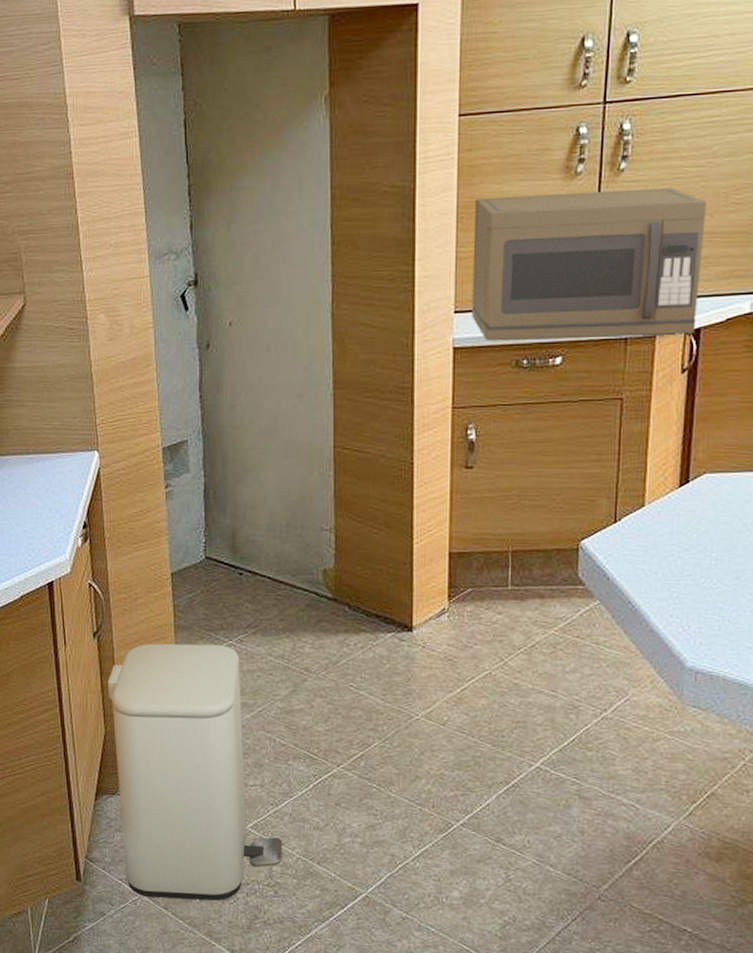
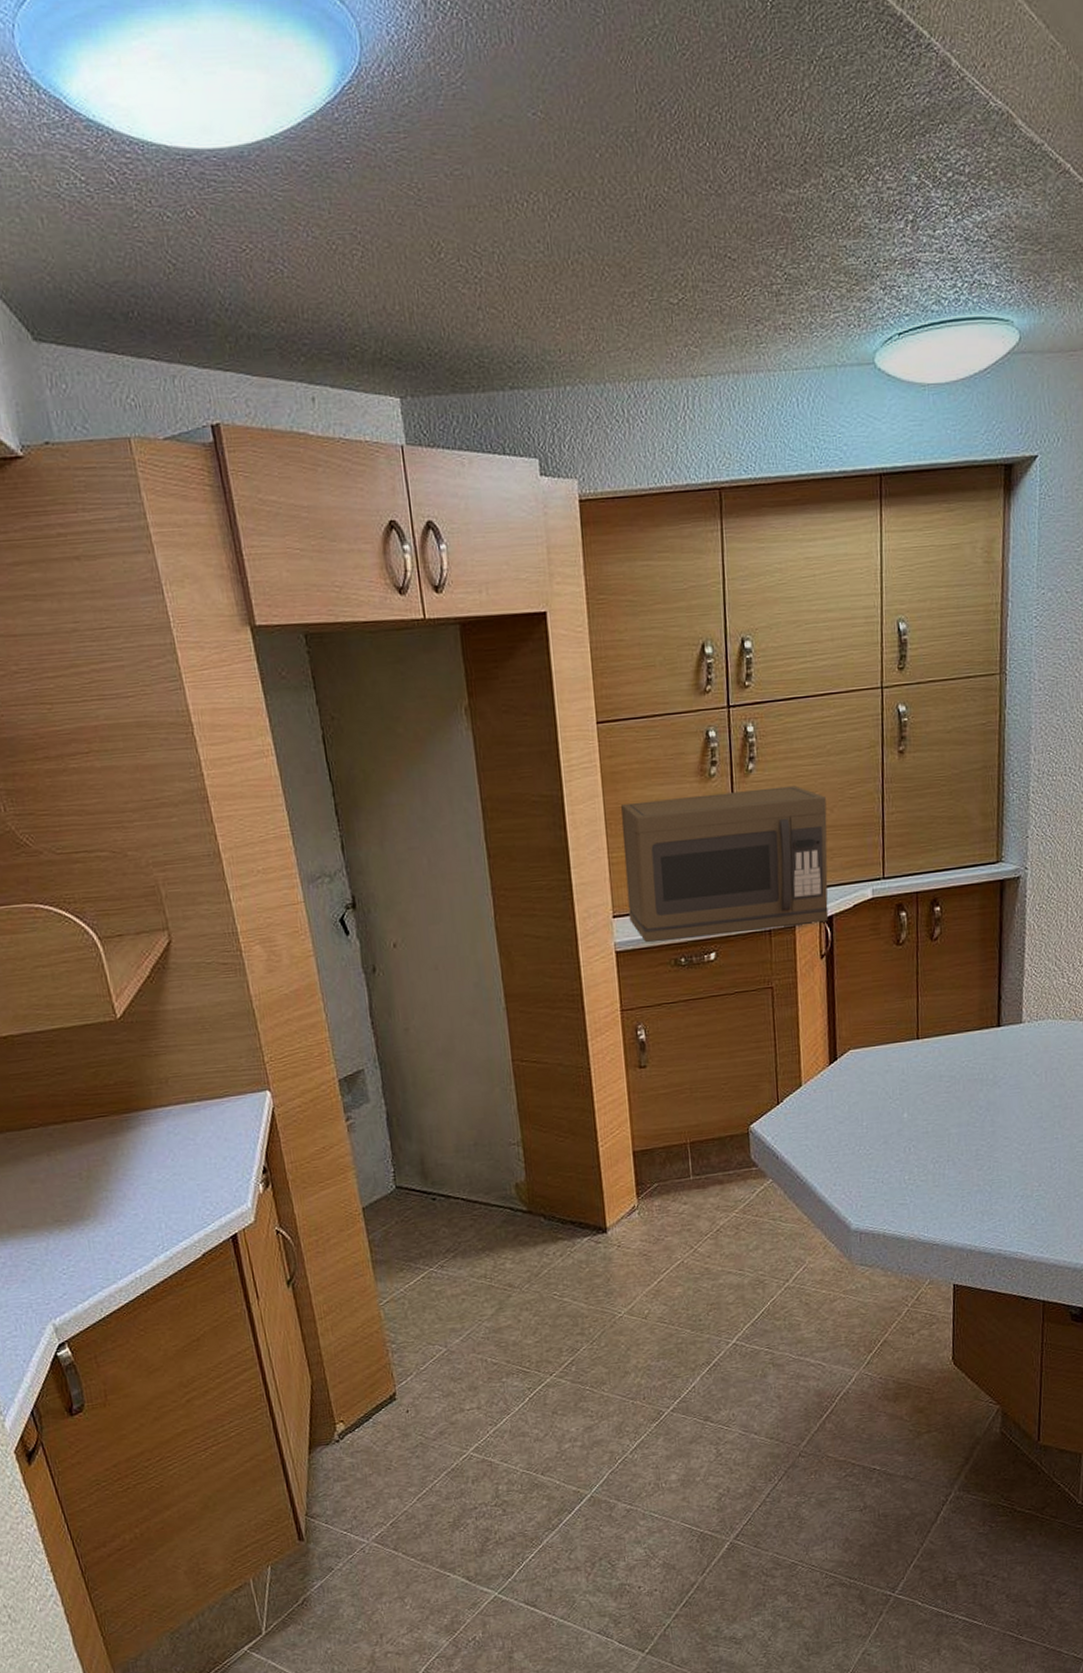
pedal bin: present [107,643,283,901] -> none [308,1273,507,1542]

